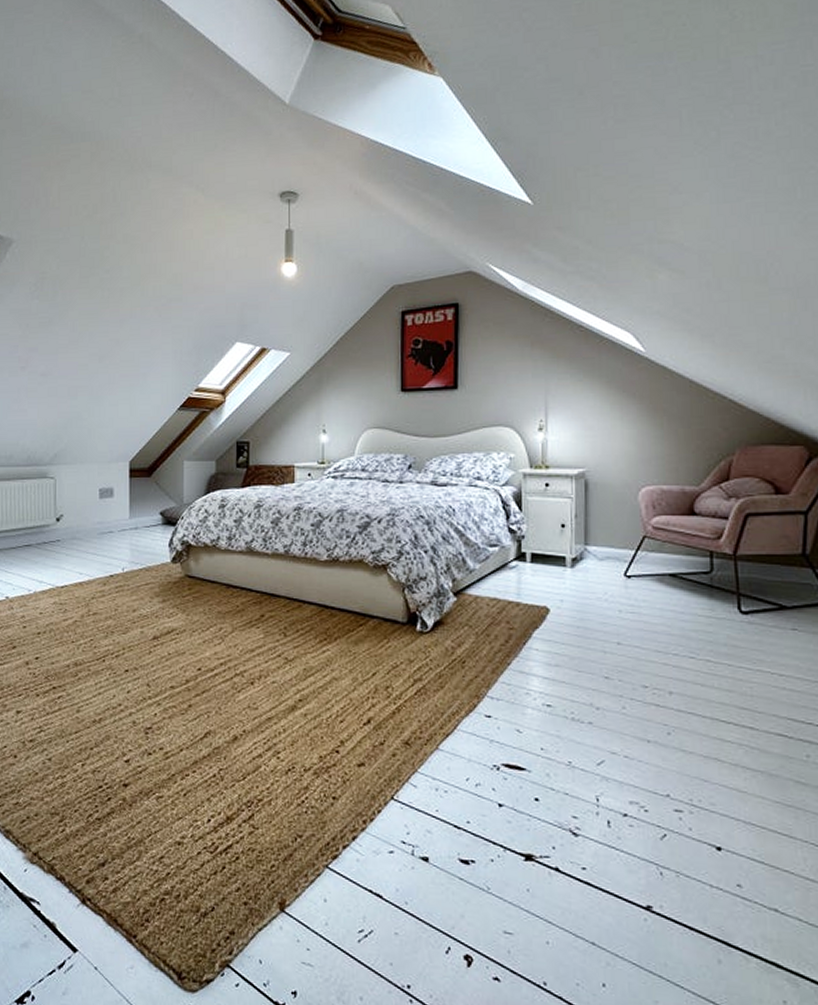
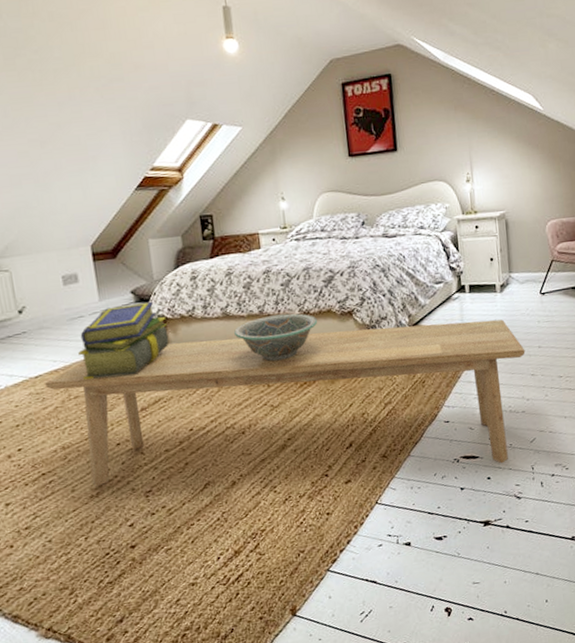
bench: none [69,572,599,785] -> present [45,319,526,487]
stack of books: none [103,525,190,600] -> present [78,301,169,380]
decorative bowl: none [256,557,347,609] -> present [234,313,318,362]

